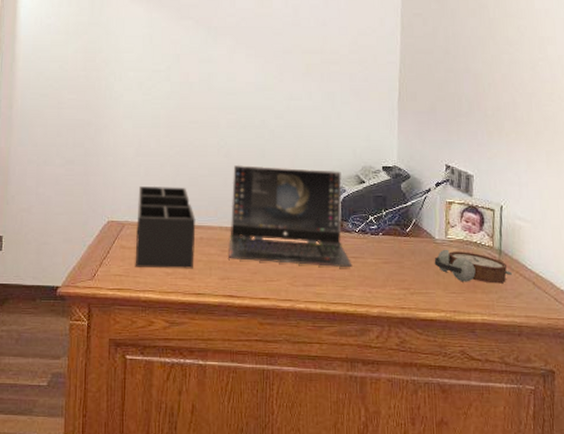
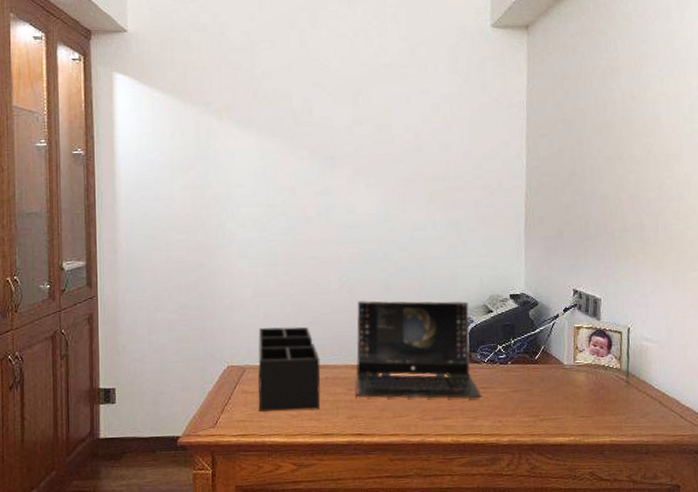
alarm clock: present [434,249,512,284] -> none [563,374,639,406]

